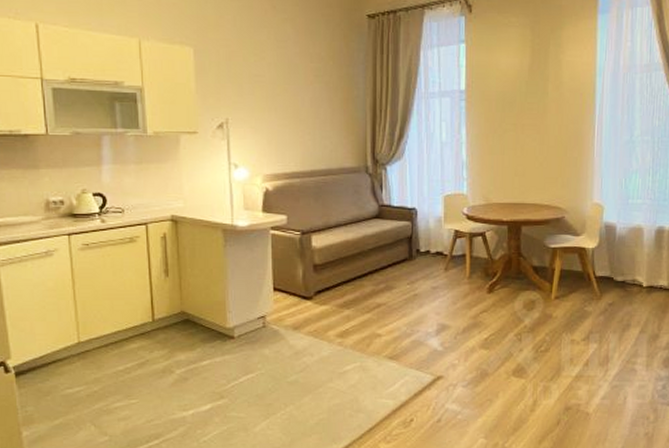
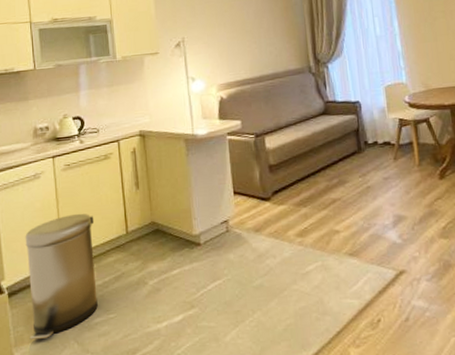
pedal bin: none [35,296,118,421] -> present [25,213,98,341]

